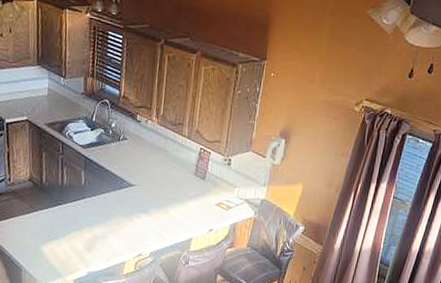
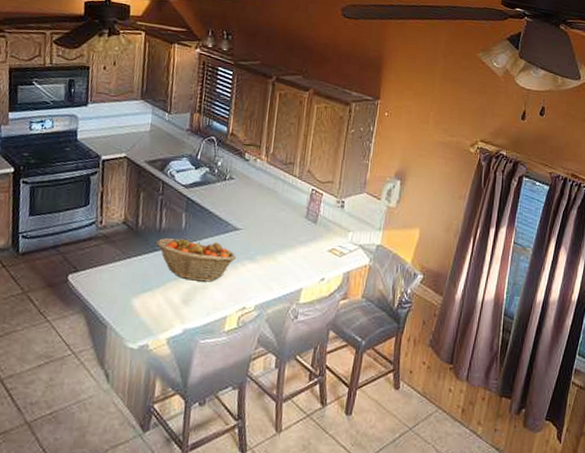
fruit basket: none [60,193,131,232] -> present [156,238,236,282]

